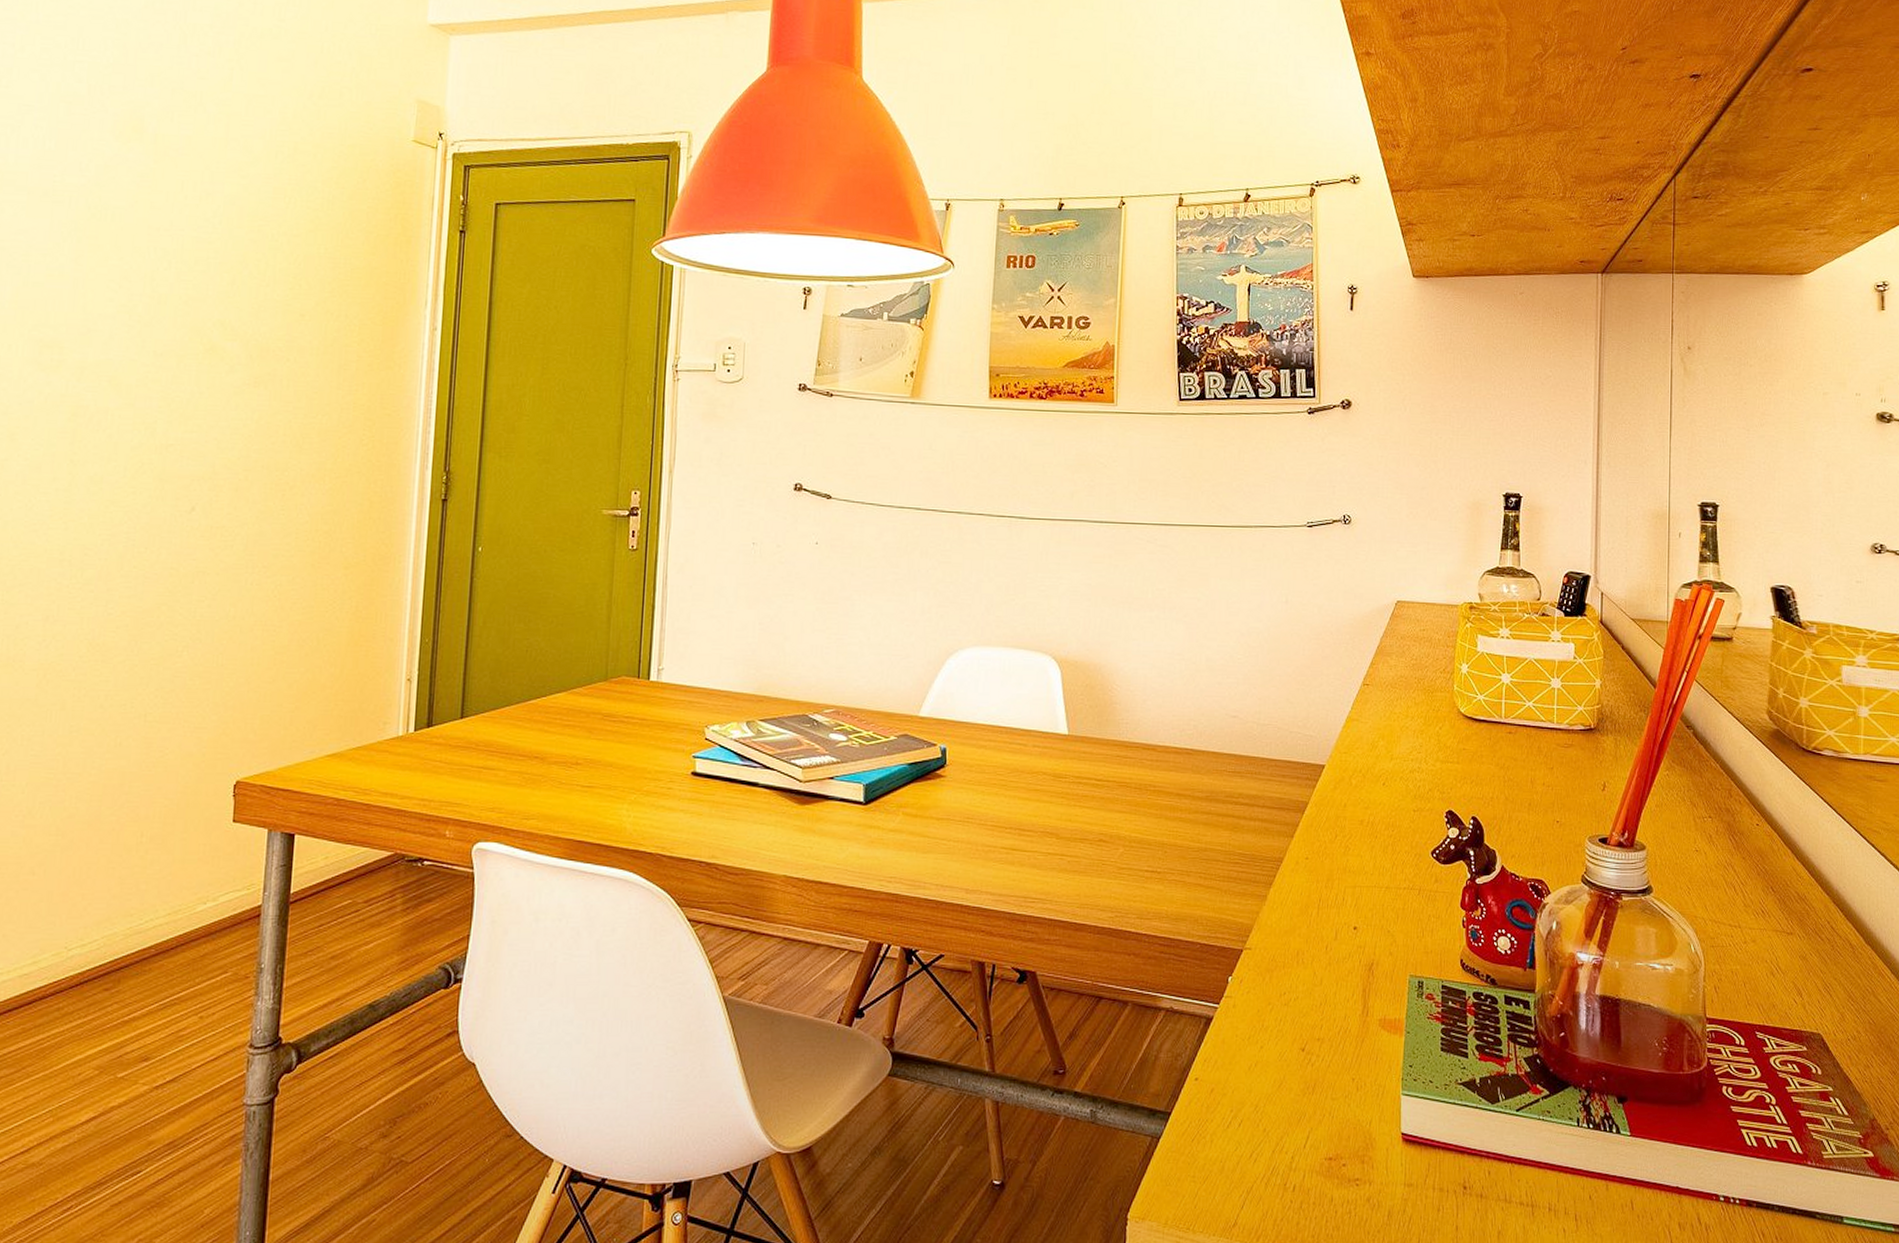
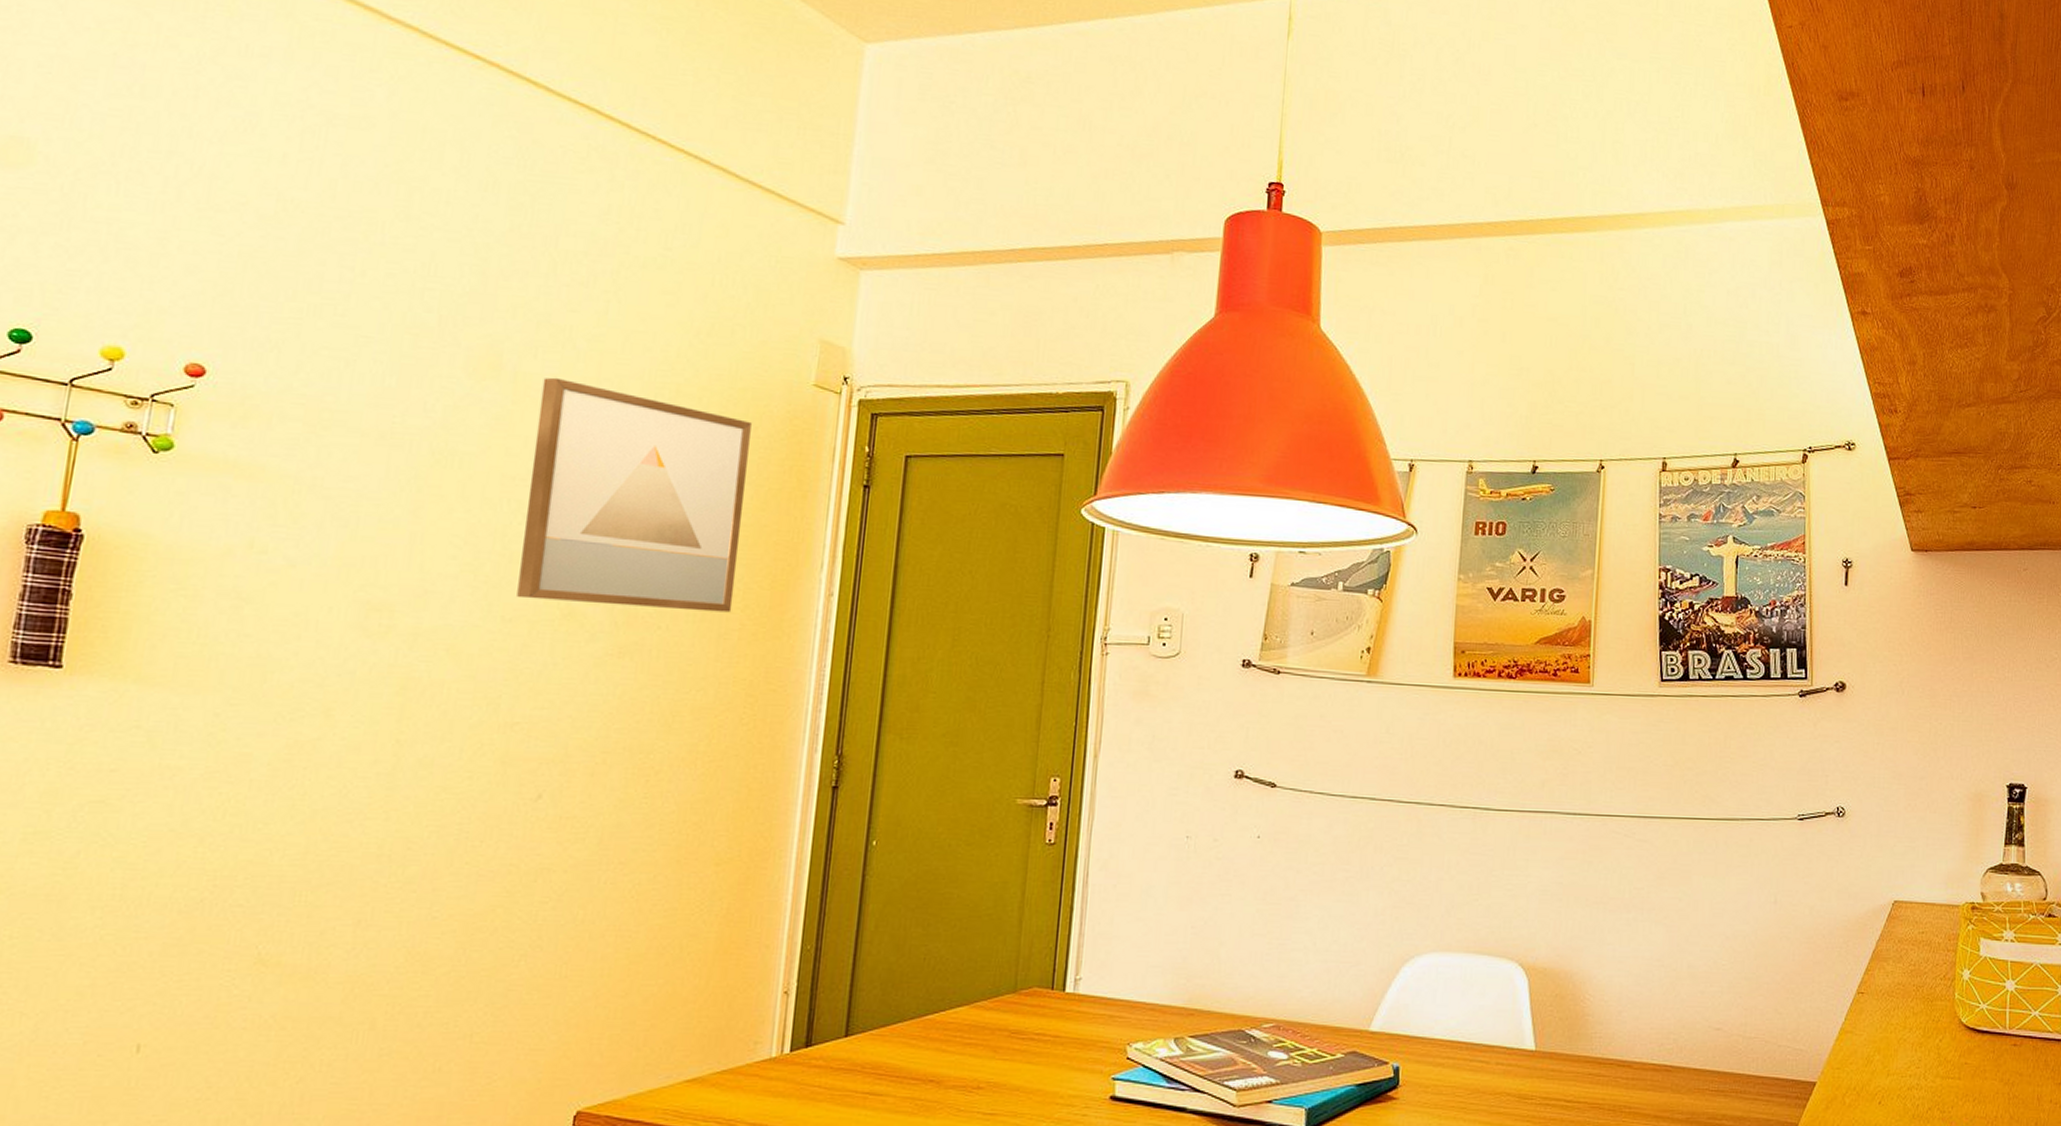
wall art: none [166,138,360,346] -> present [517,377,752,613]

